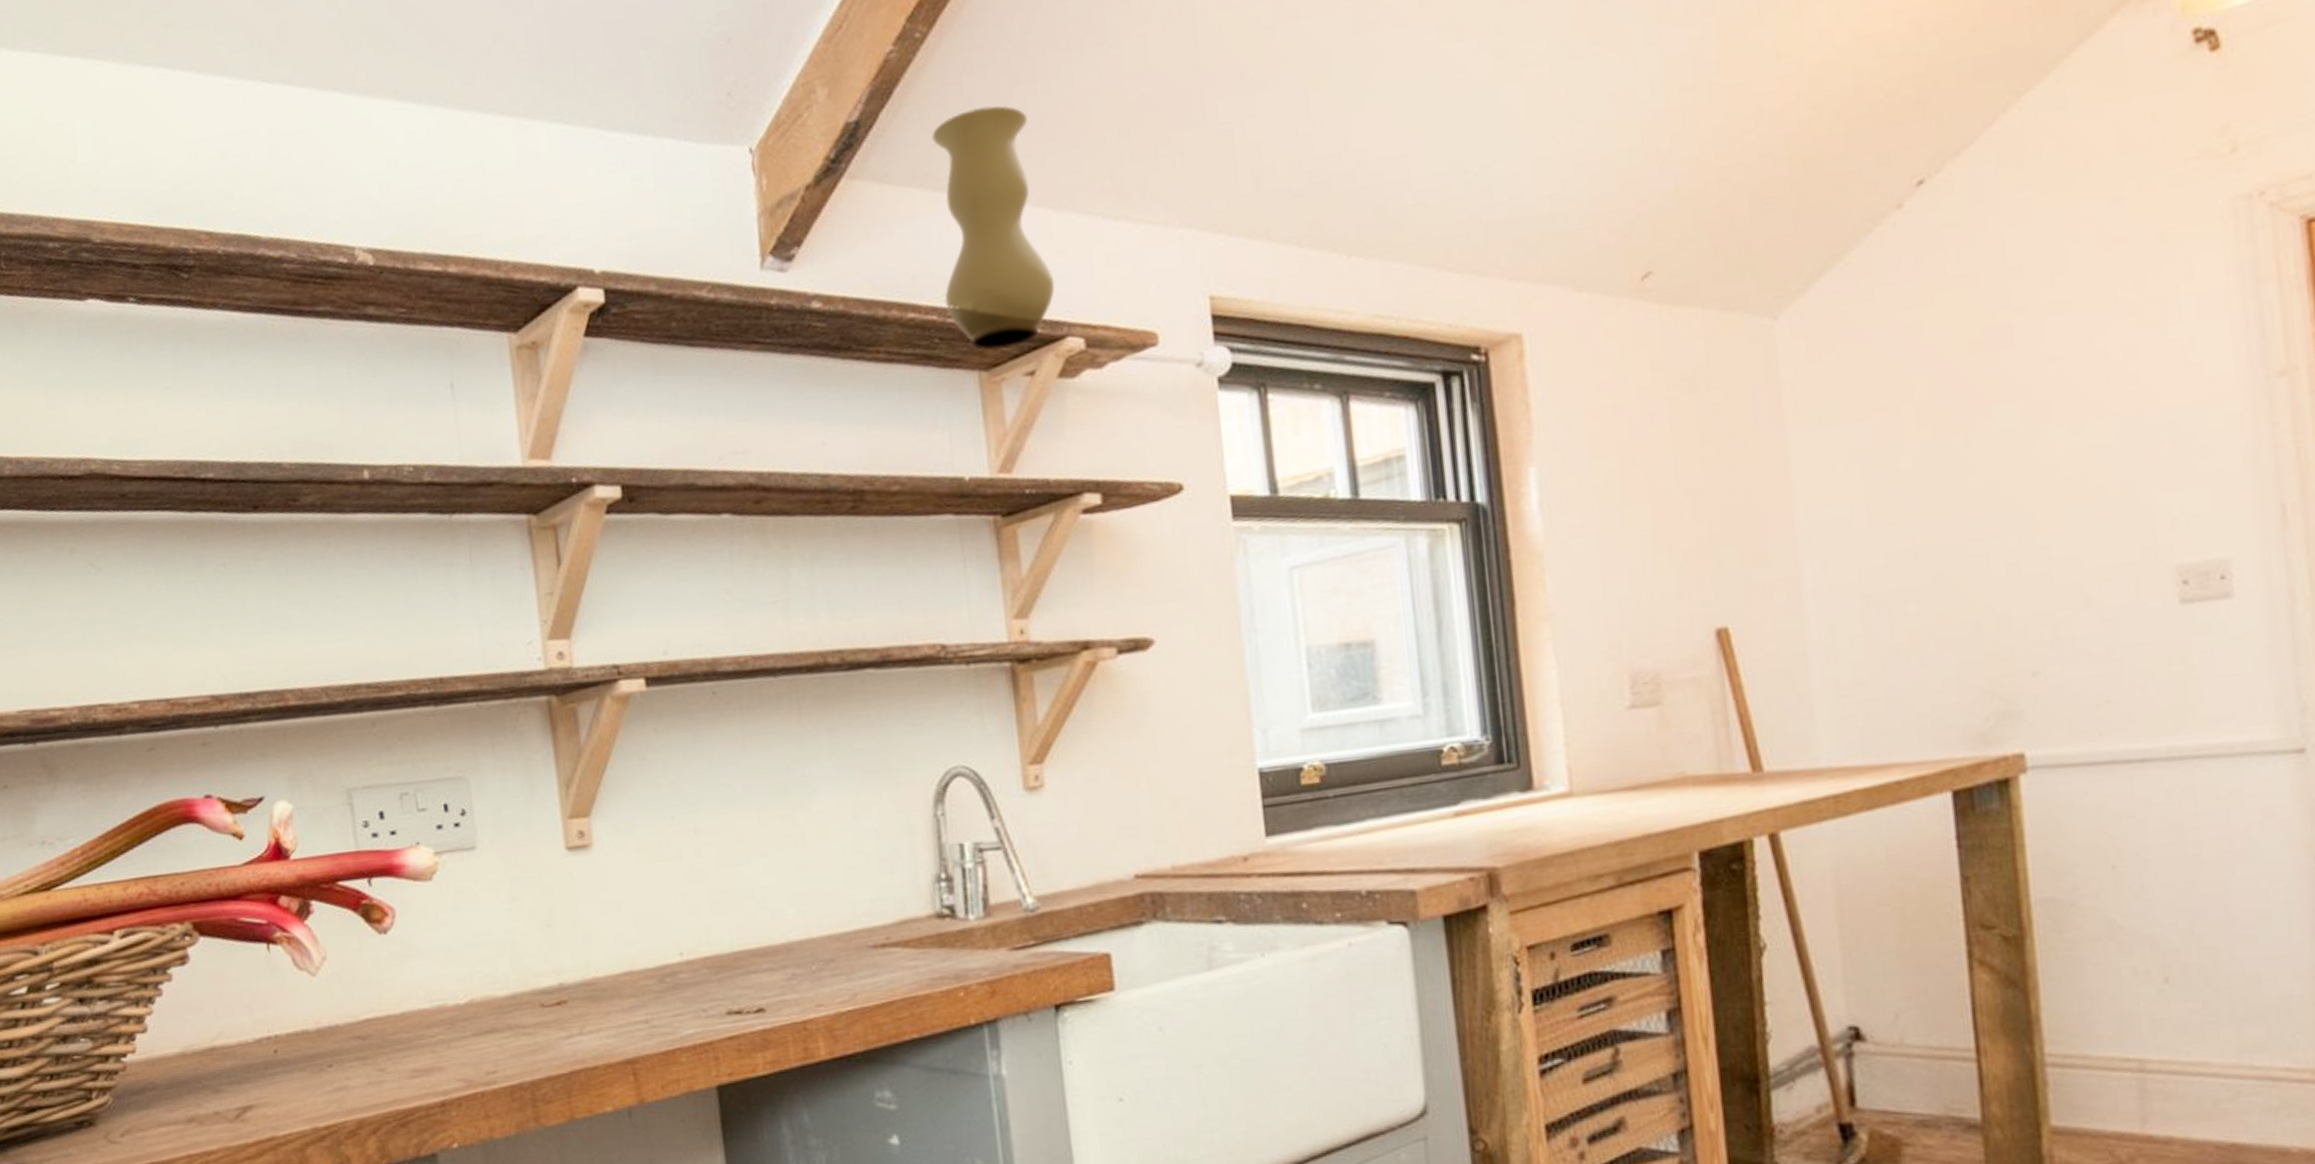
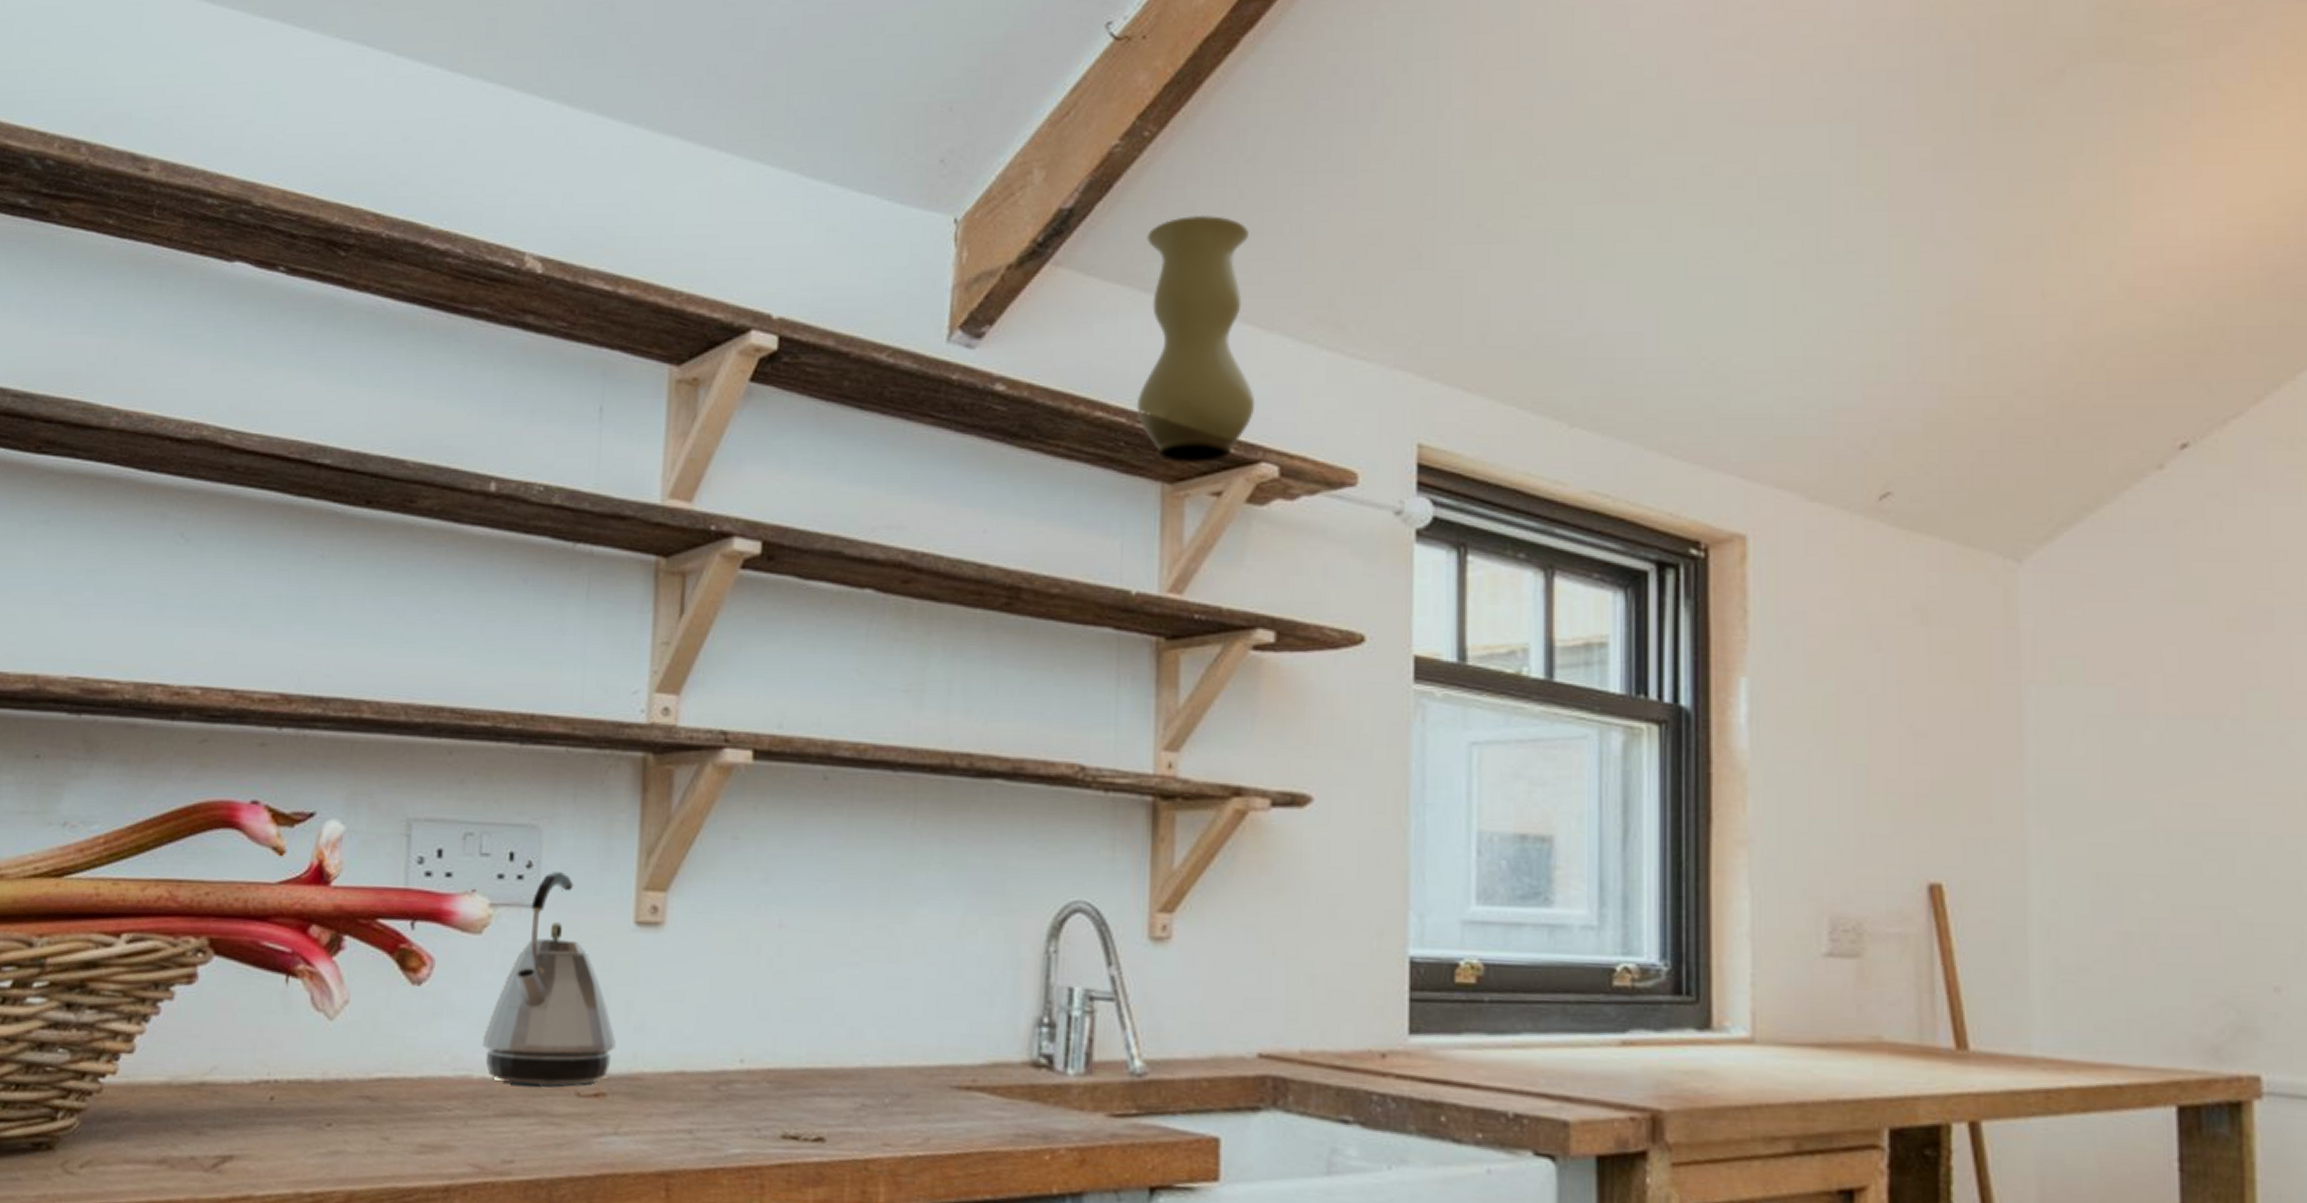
kettle: none [450,813,568,1005] -> present [482,871,616,1086]

